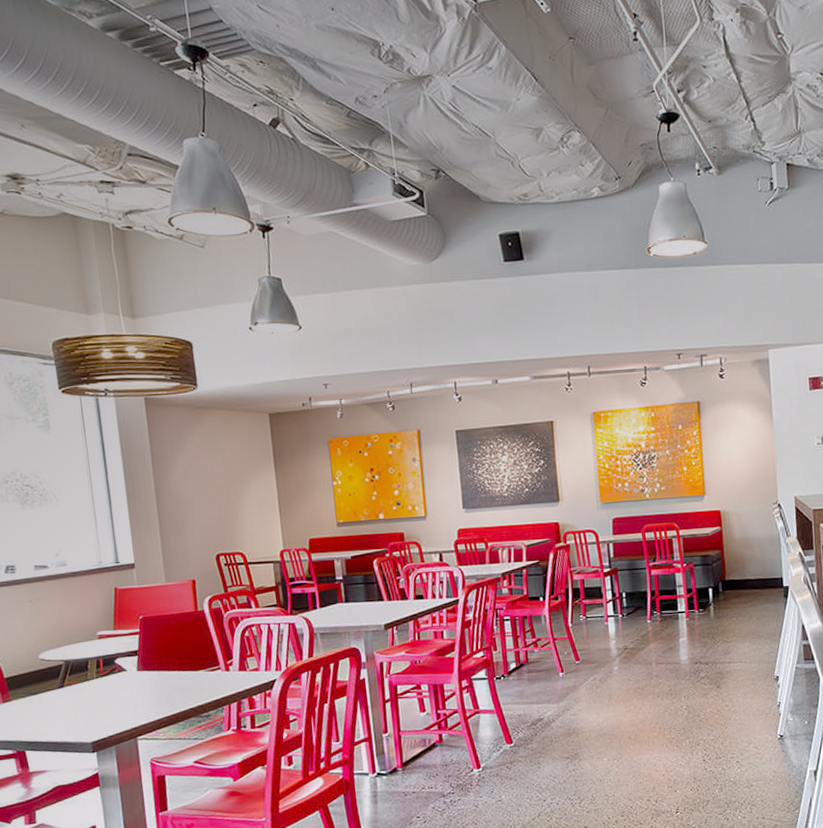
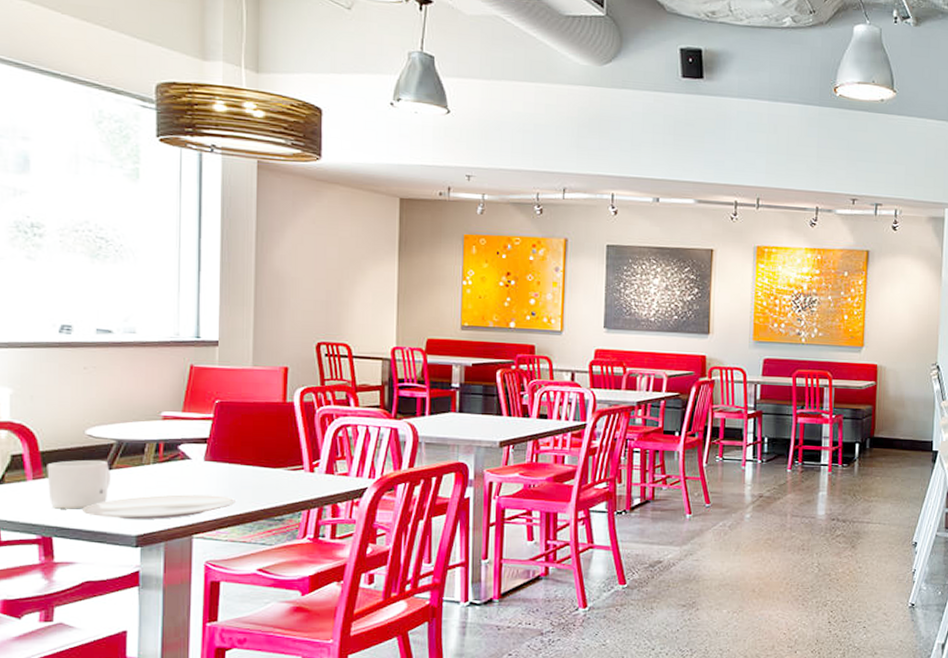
mug: none [12,680,65,726] -> present [47,460,110,509]
plate: none [45,700,168,730] -> present [82,494,235,520]

